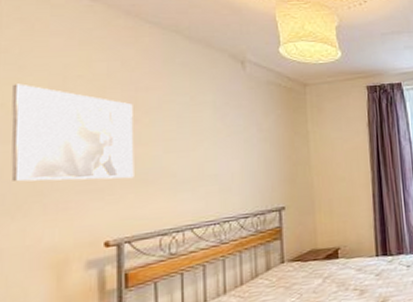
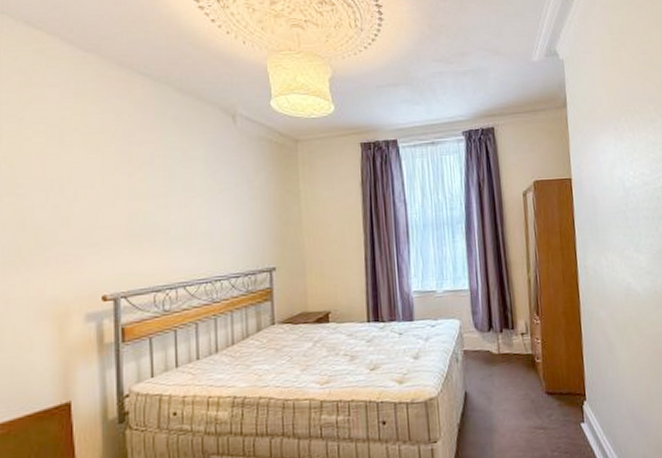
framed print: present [11,83,134,182] -> none [13,136,129,234]

